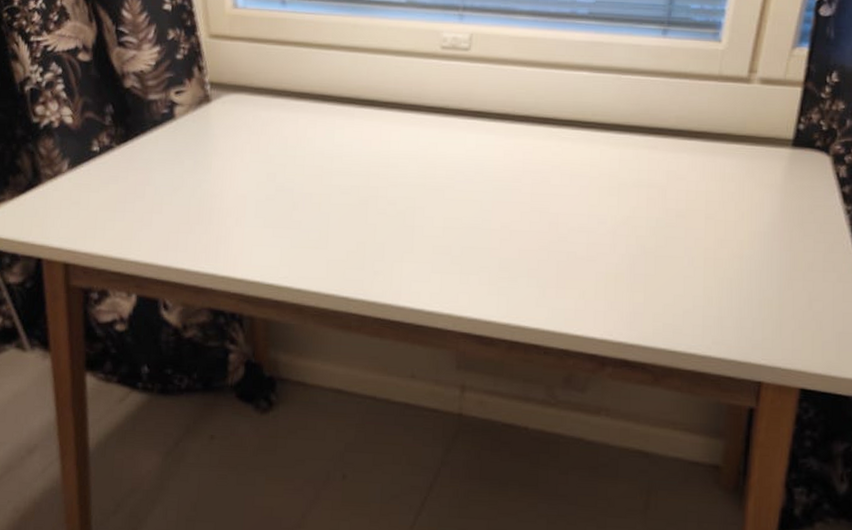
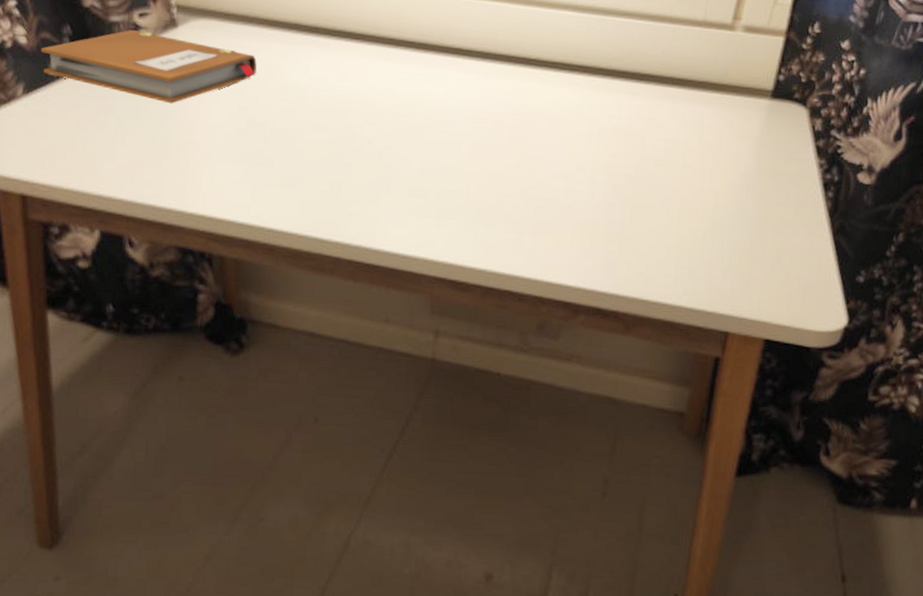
notebook: none [84,106,285,173] -> present [40,29,257,104]

